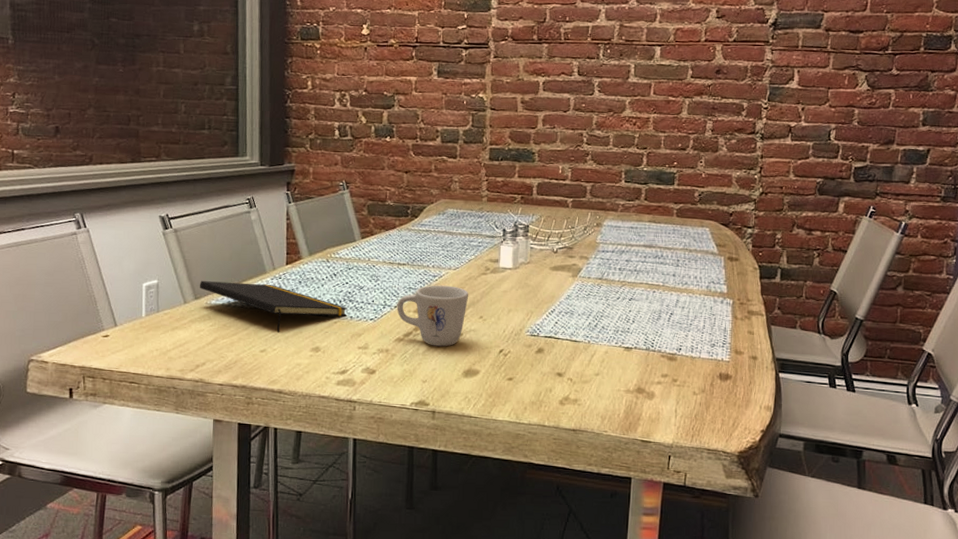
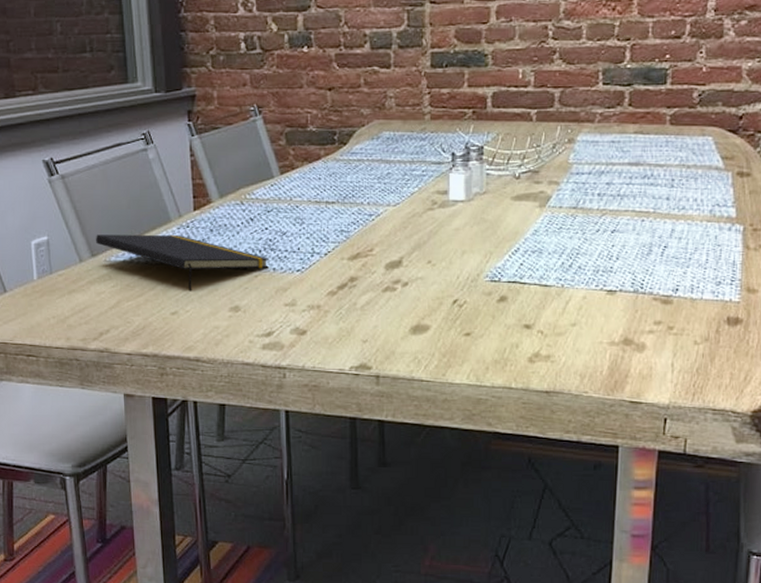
mug: present [397,285,469,347] -> none [327,226,413,299]

